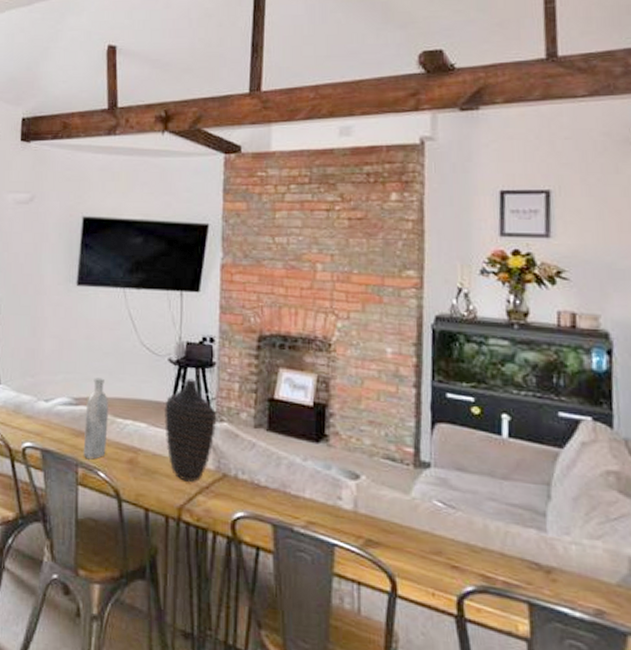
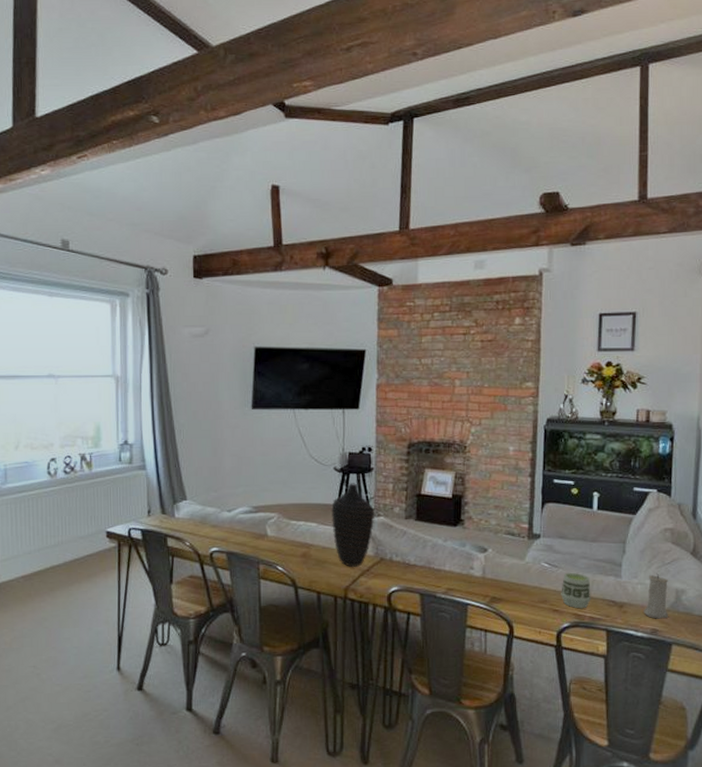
bottle: present [83,377,108,460] -> none [263,488,284,557]
cup: none [461,517,504,569] -> present [561,572,591,609]
candle: none [582,531,619,597] -> present [644,573,668,619]

